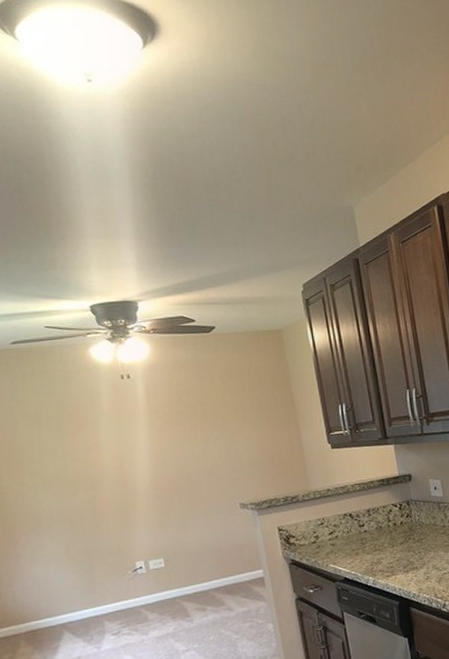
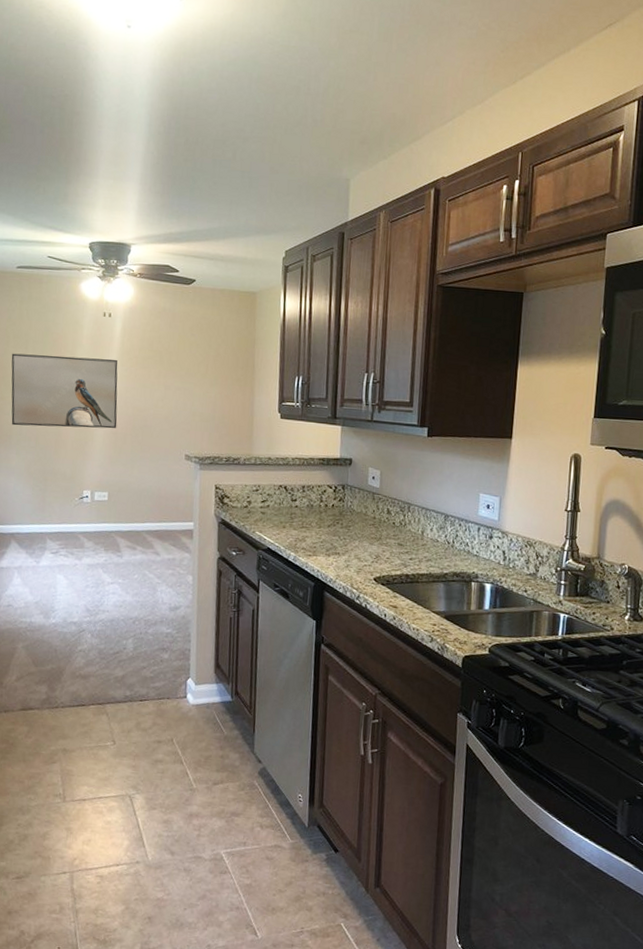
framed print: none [23,420,160,510] -> present [11,353,118,429]

